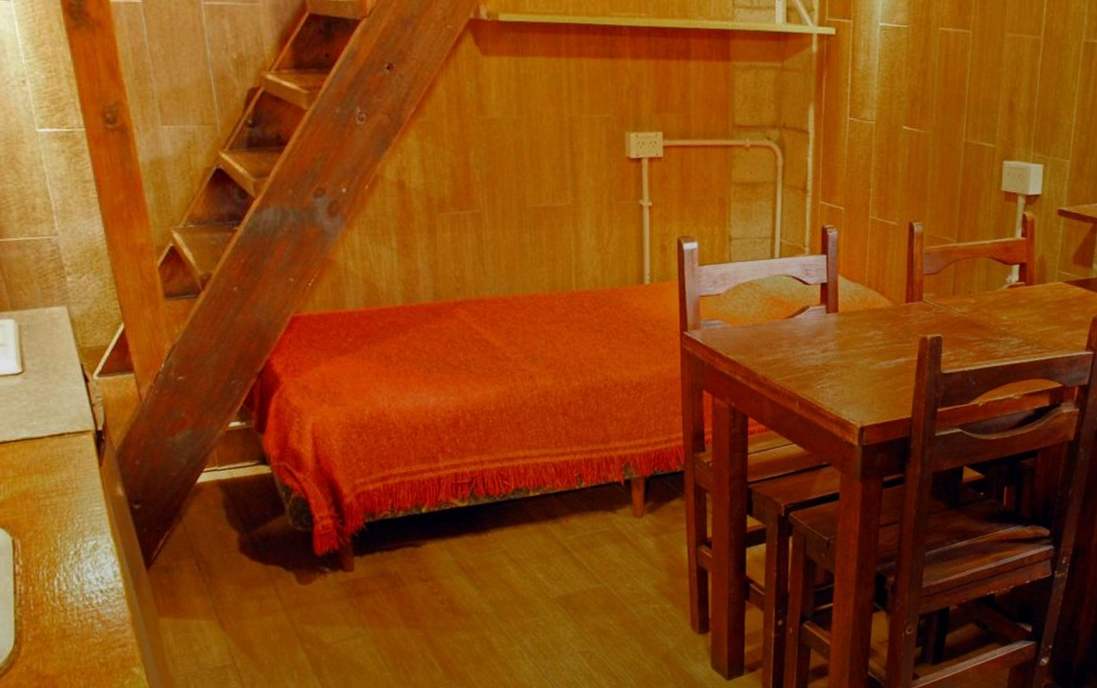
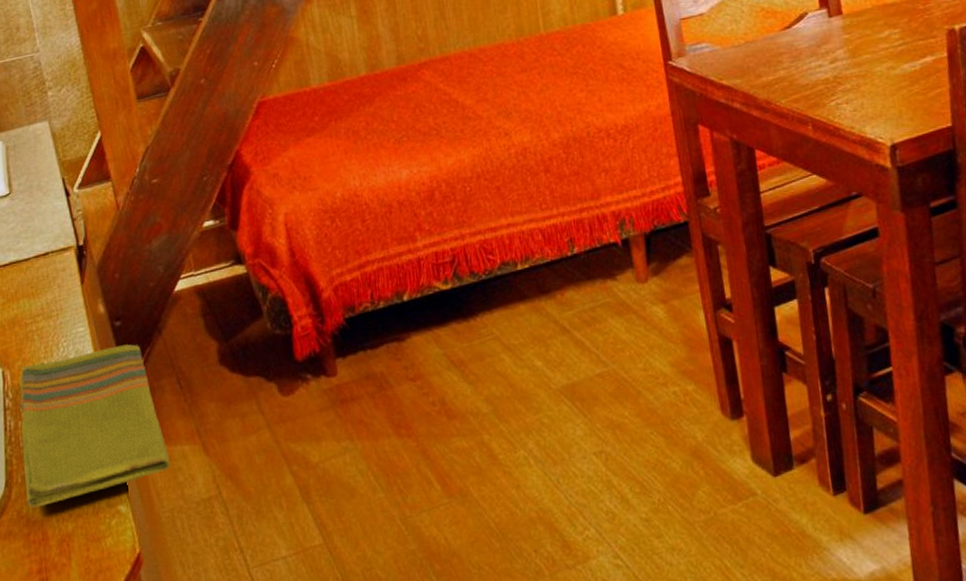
dish towel: none [31,526,186,664] -> present [20,344,170,508]

